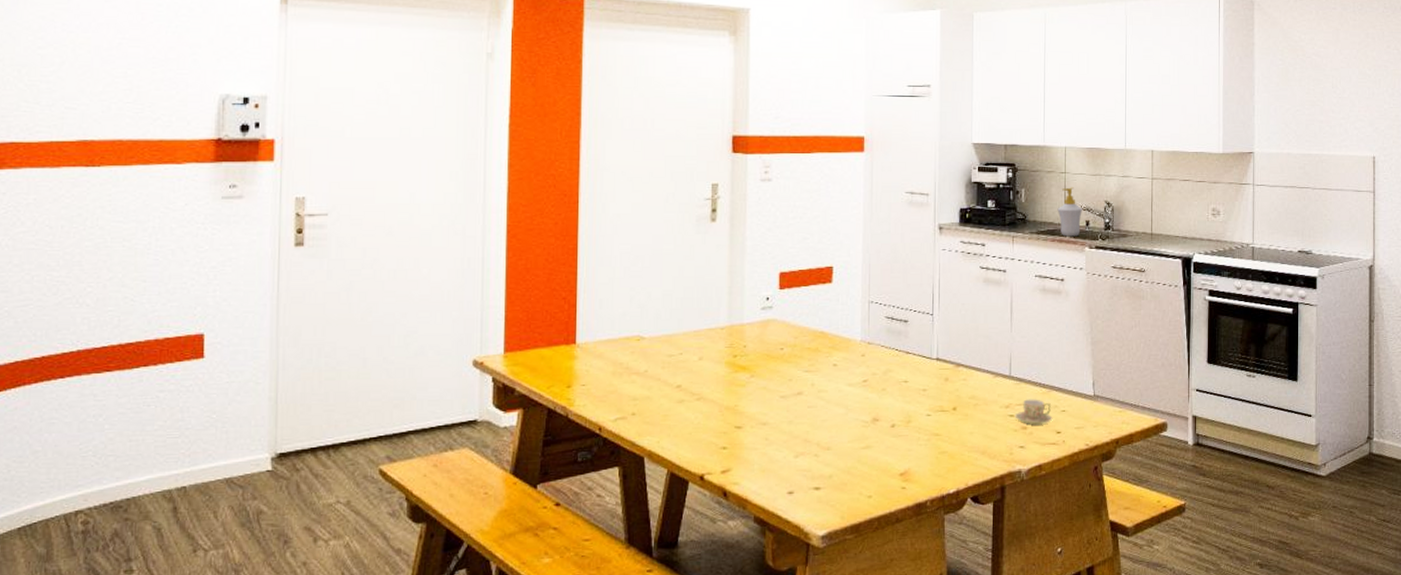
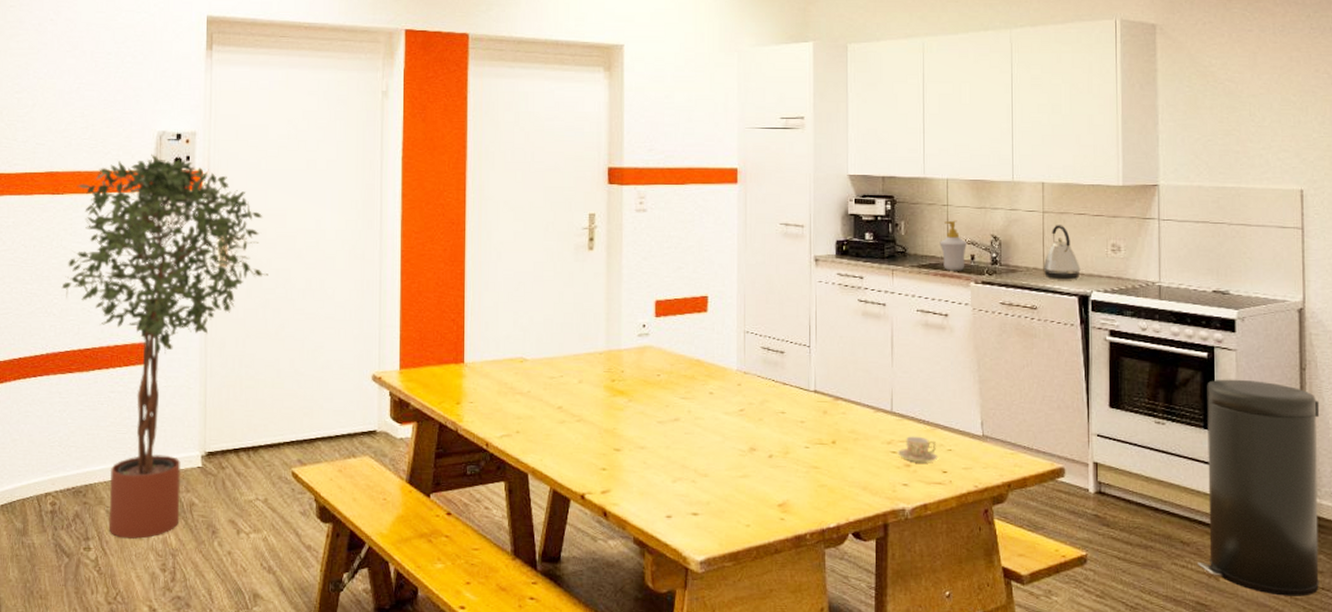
potted tree: none [97,120,353,556] -> present [61,154,268,539]
kettle: none [1151,191,1185,243] -> present [1043,225,1081,280]
pedal bin: none [1280,332,1385,530] -> present [1196,379,1320,596]

